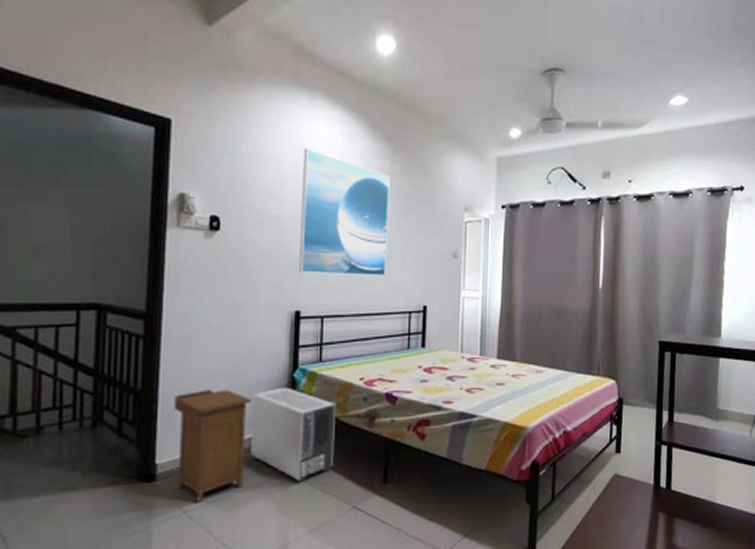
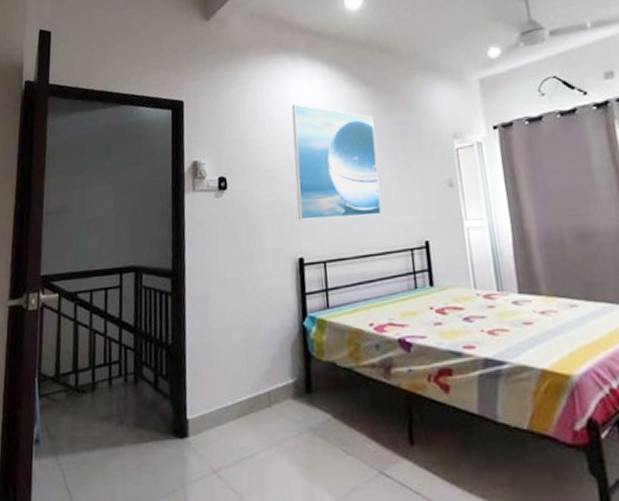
nightstand: present [174,389,252,503] -> none [199,341,268,462]
air purifier: present [251,387,335,483] -> none [267,337,353,442]

